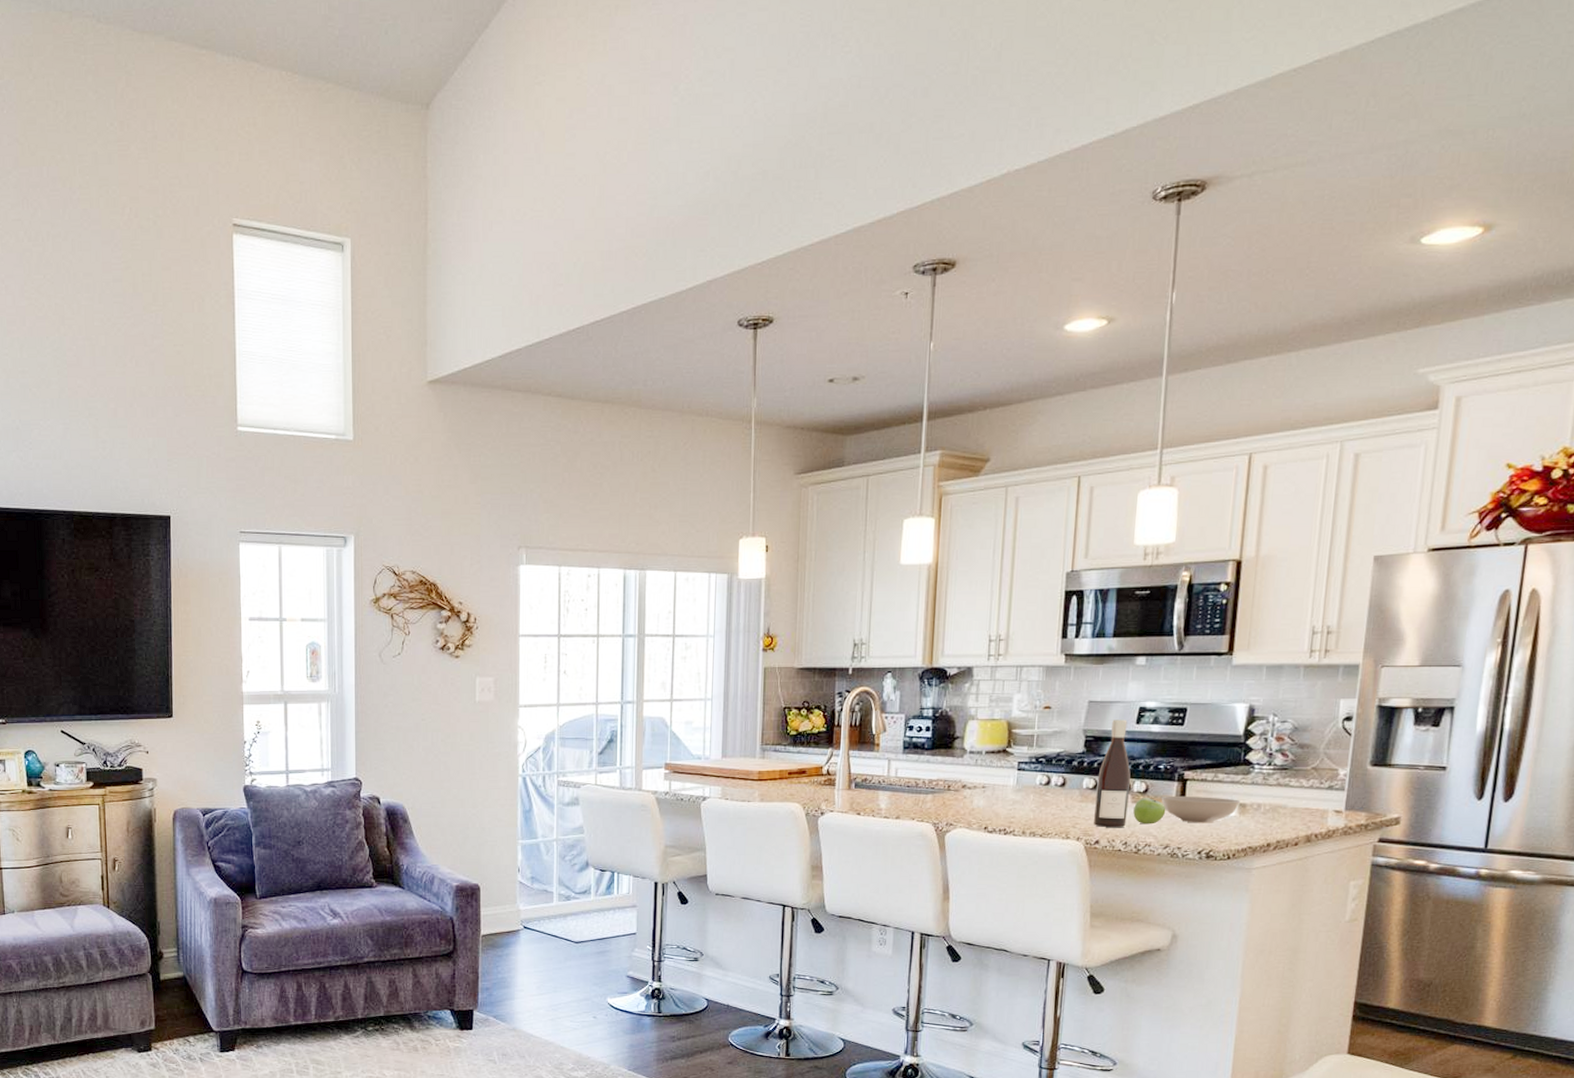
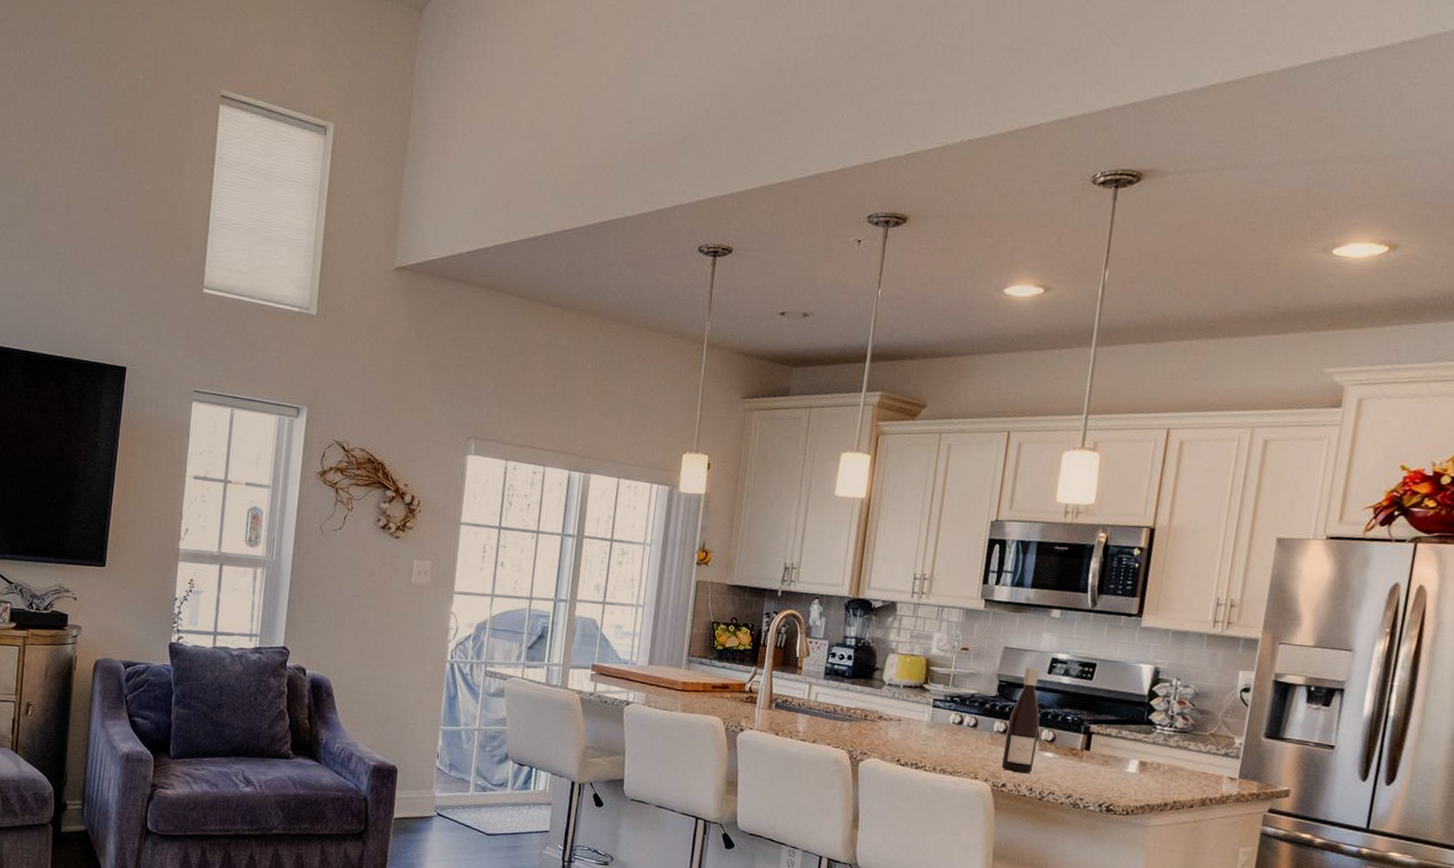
fruit: present [1133,798,1166,825] -> none [1039,746,1071,773]
bowl: present [1161,795,1240,823] -> none [1067,746,1141,778]

